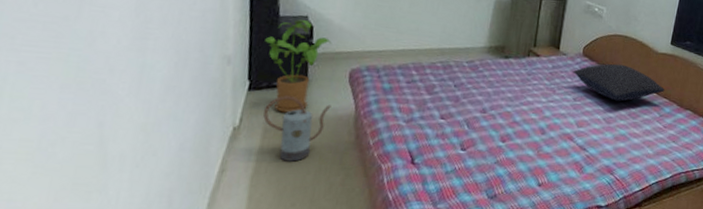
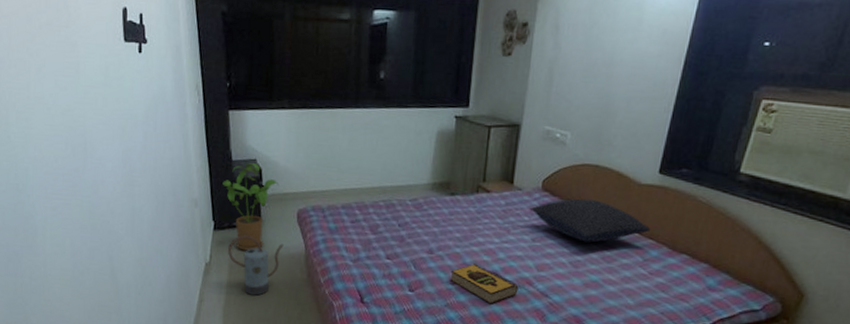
hardback book: none [500,122,561,159] -> present [450,263,519,304]

